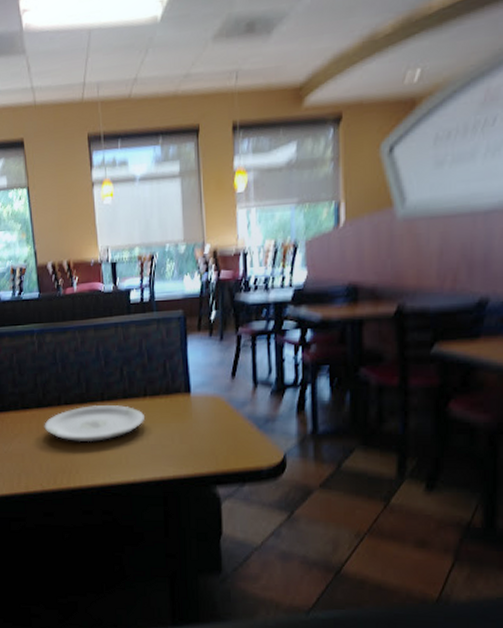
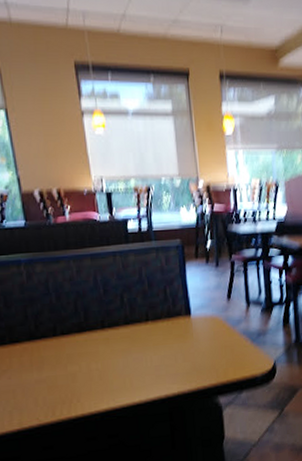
plate: present [44,405,144,443] -> none [38,331,147,371]

